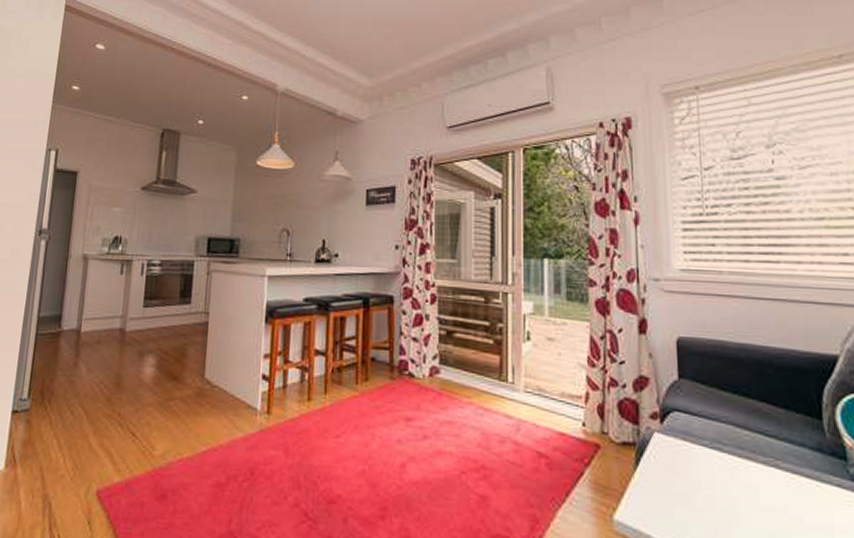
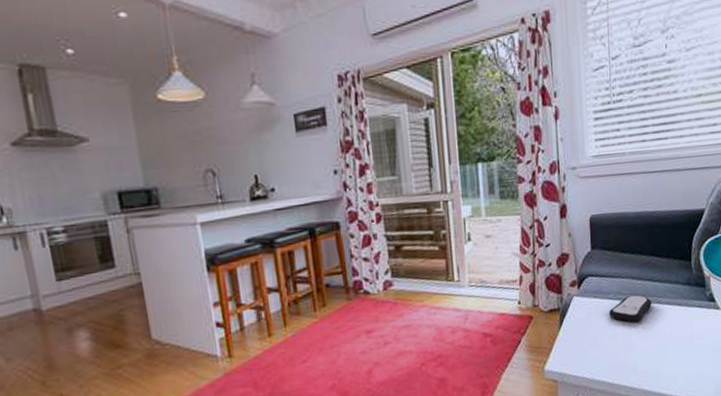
remote control: none [703,446,766,487] -> present [609,294,652,323]

